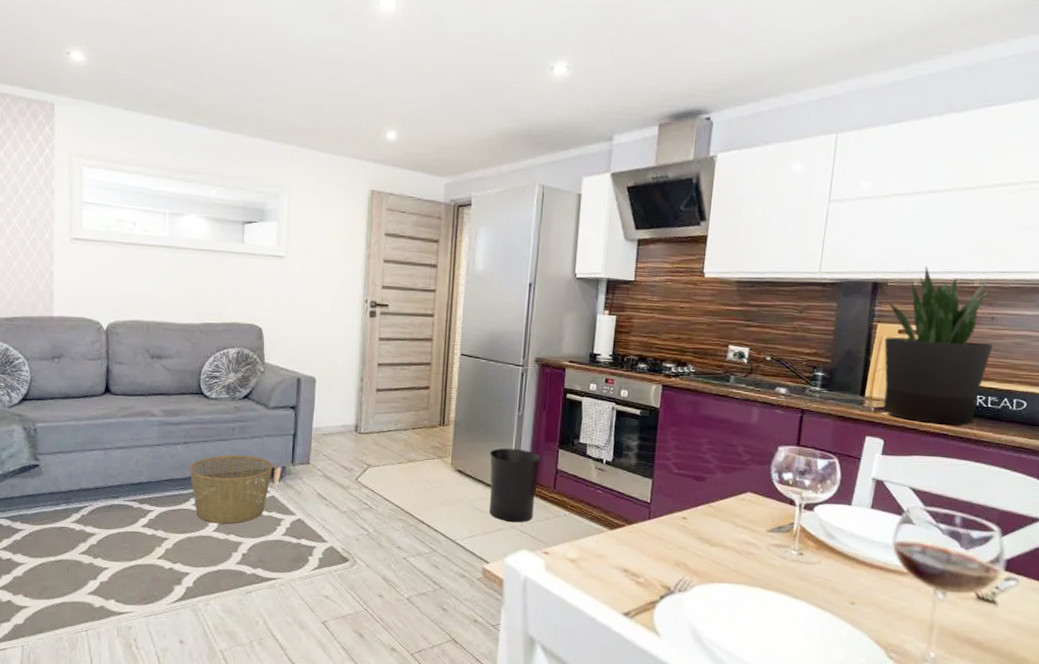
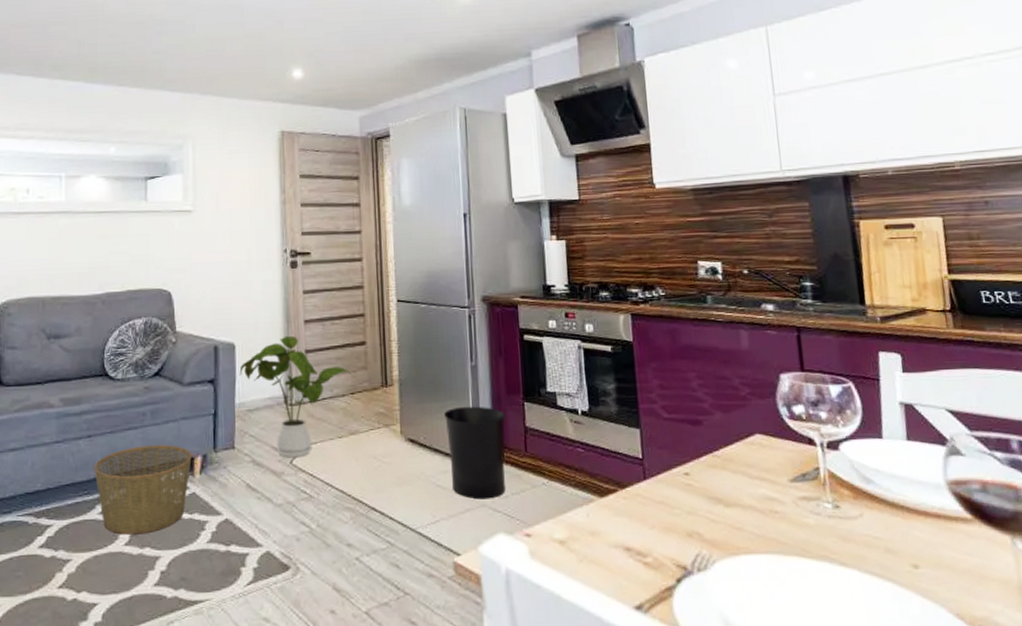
house plant: none [318,375,416,476] -> present [239,335,353,458]
planter: present [883,266,993,426] -> none [864,153,999,330]

